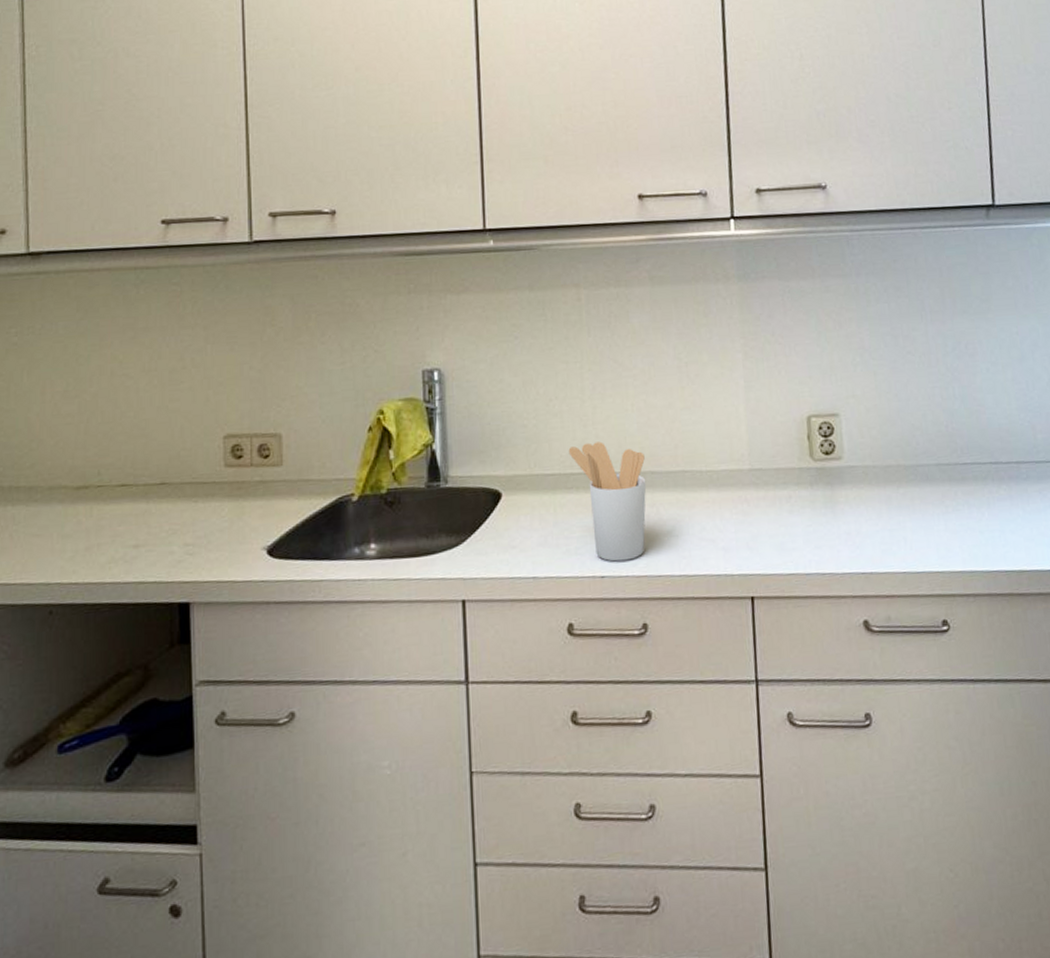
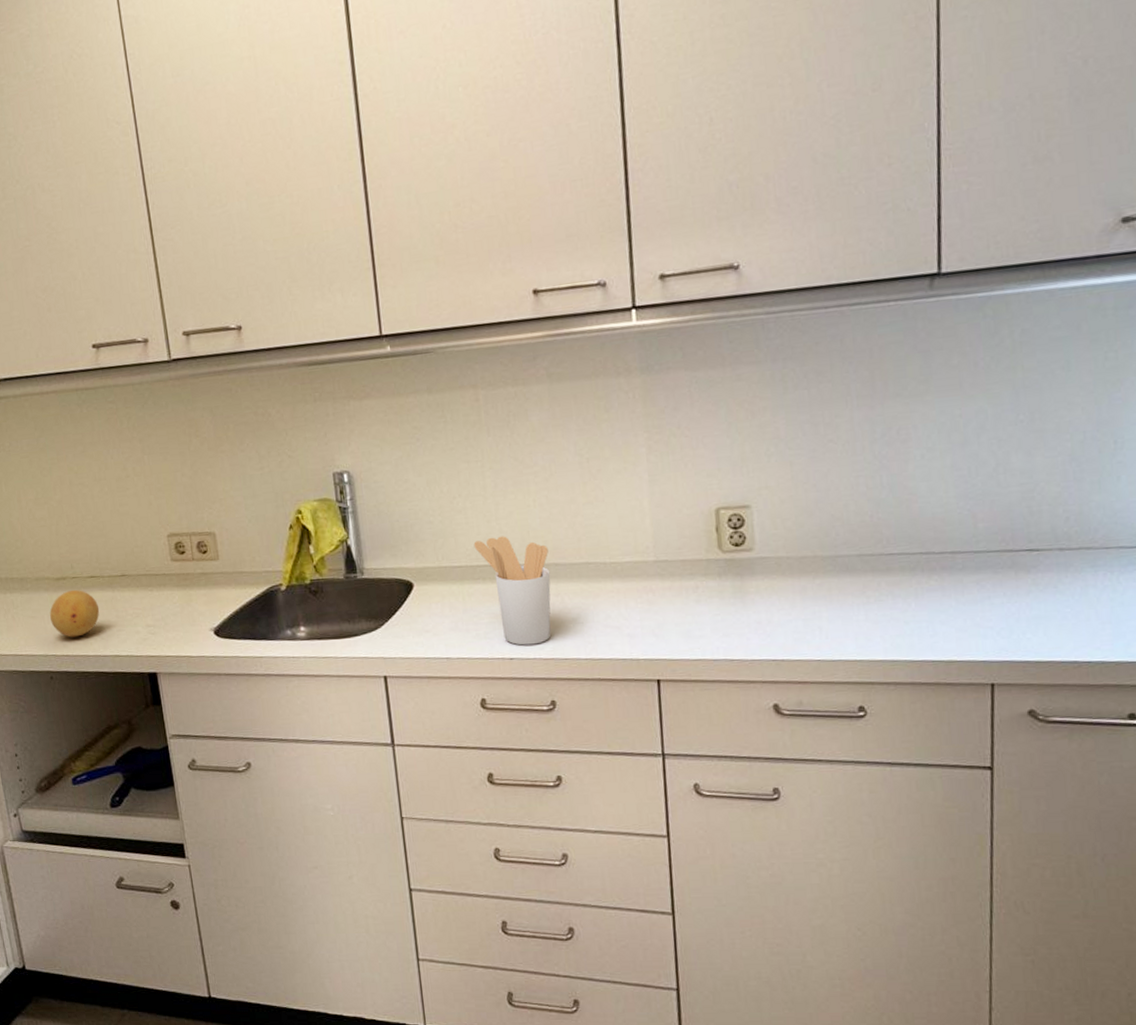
fruit: none [61,500,127,560] -> present [50,589,100,637]

